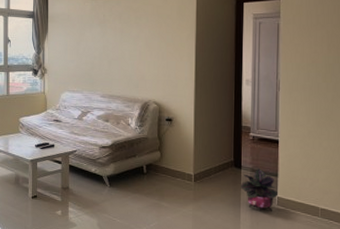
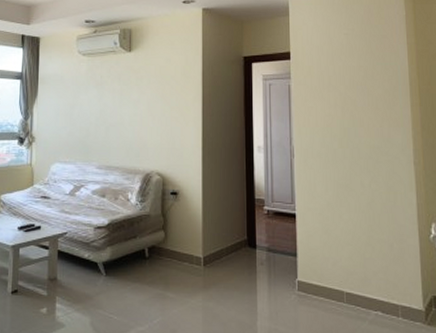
potted plant: present [241,169,277,211] -> none [257,248,297,298]

